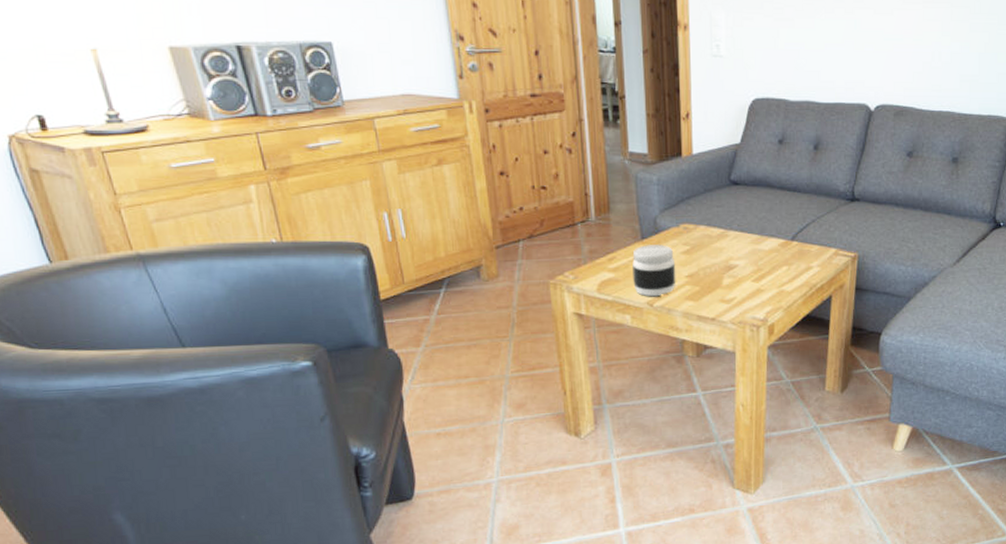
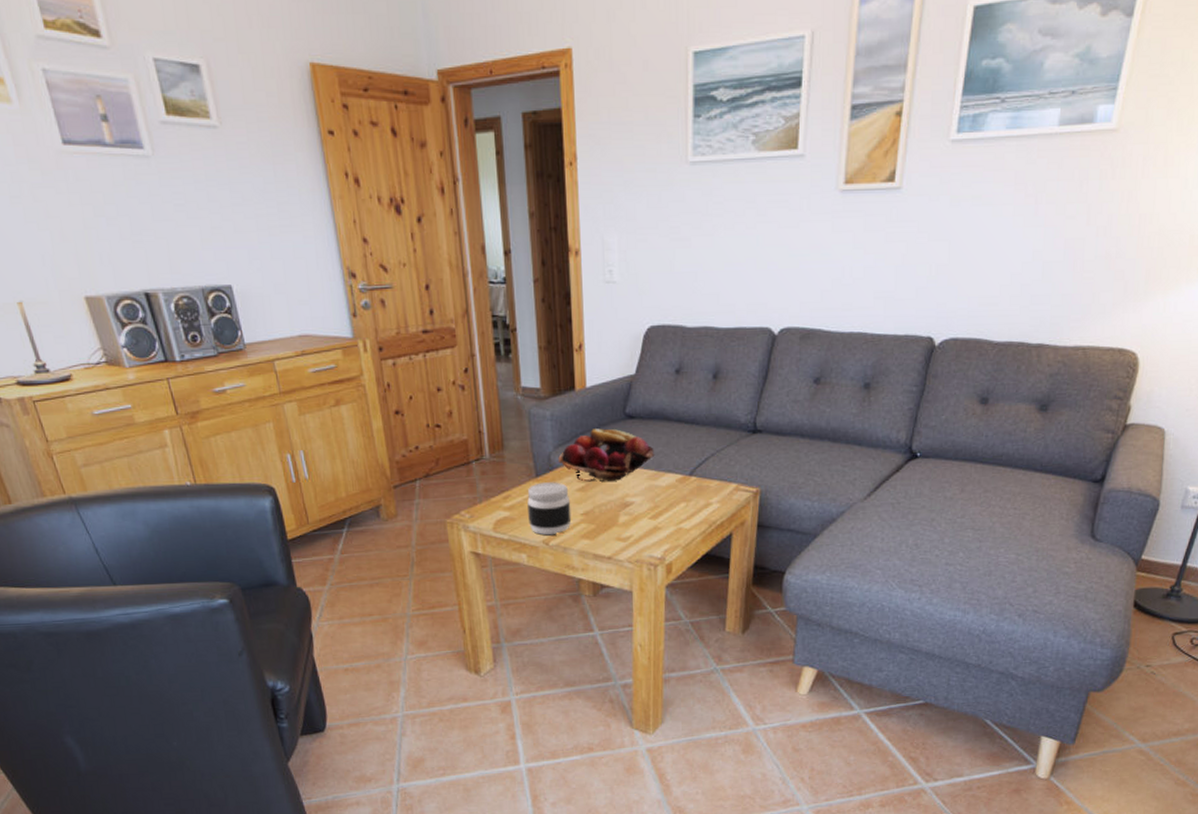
fruit basket: none [664,194,759,245] -> present [558,428,655,482]

